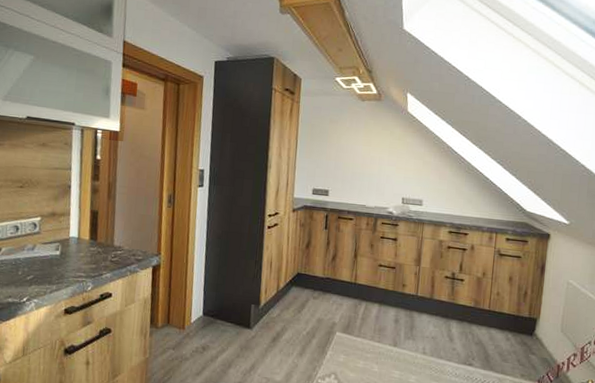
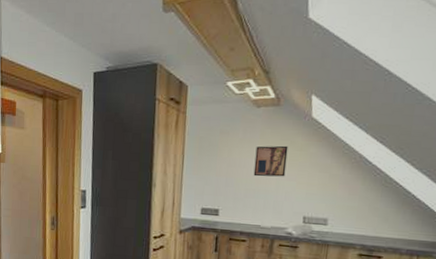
wall art: none [359,134,389,163] -> present [253,145,288,177]

